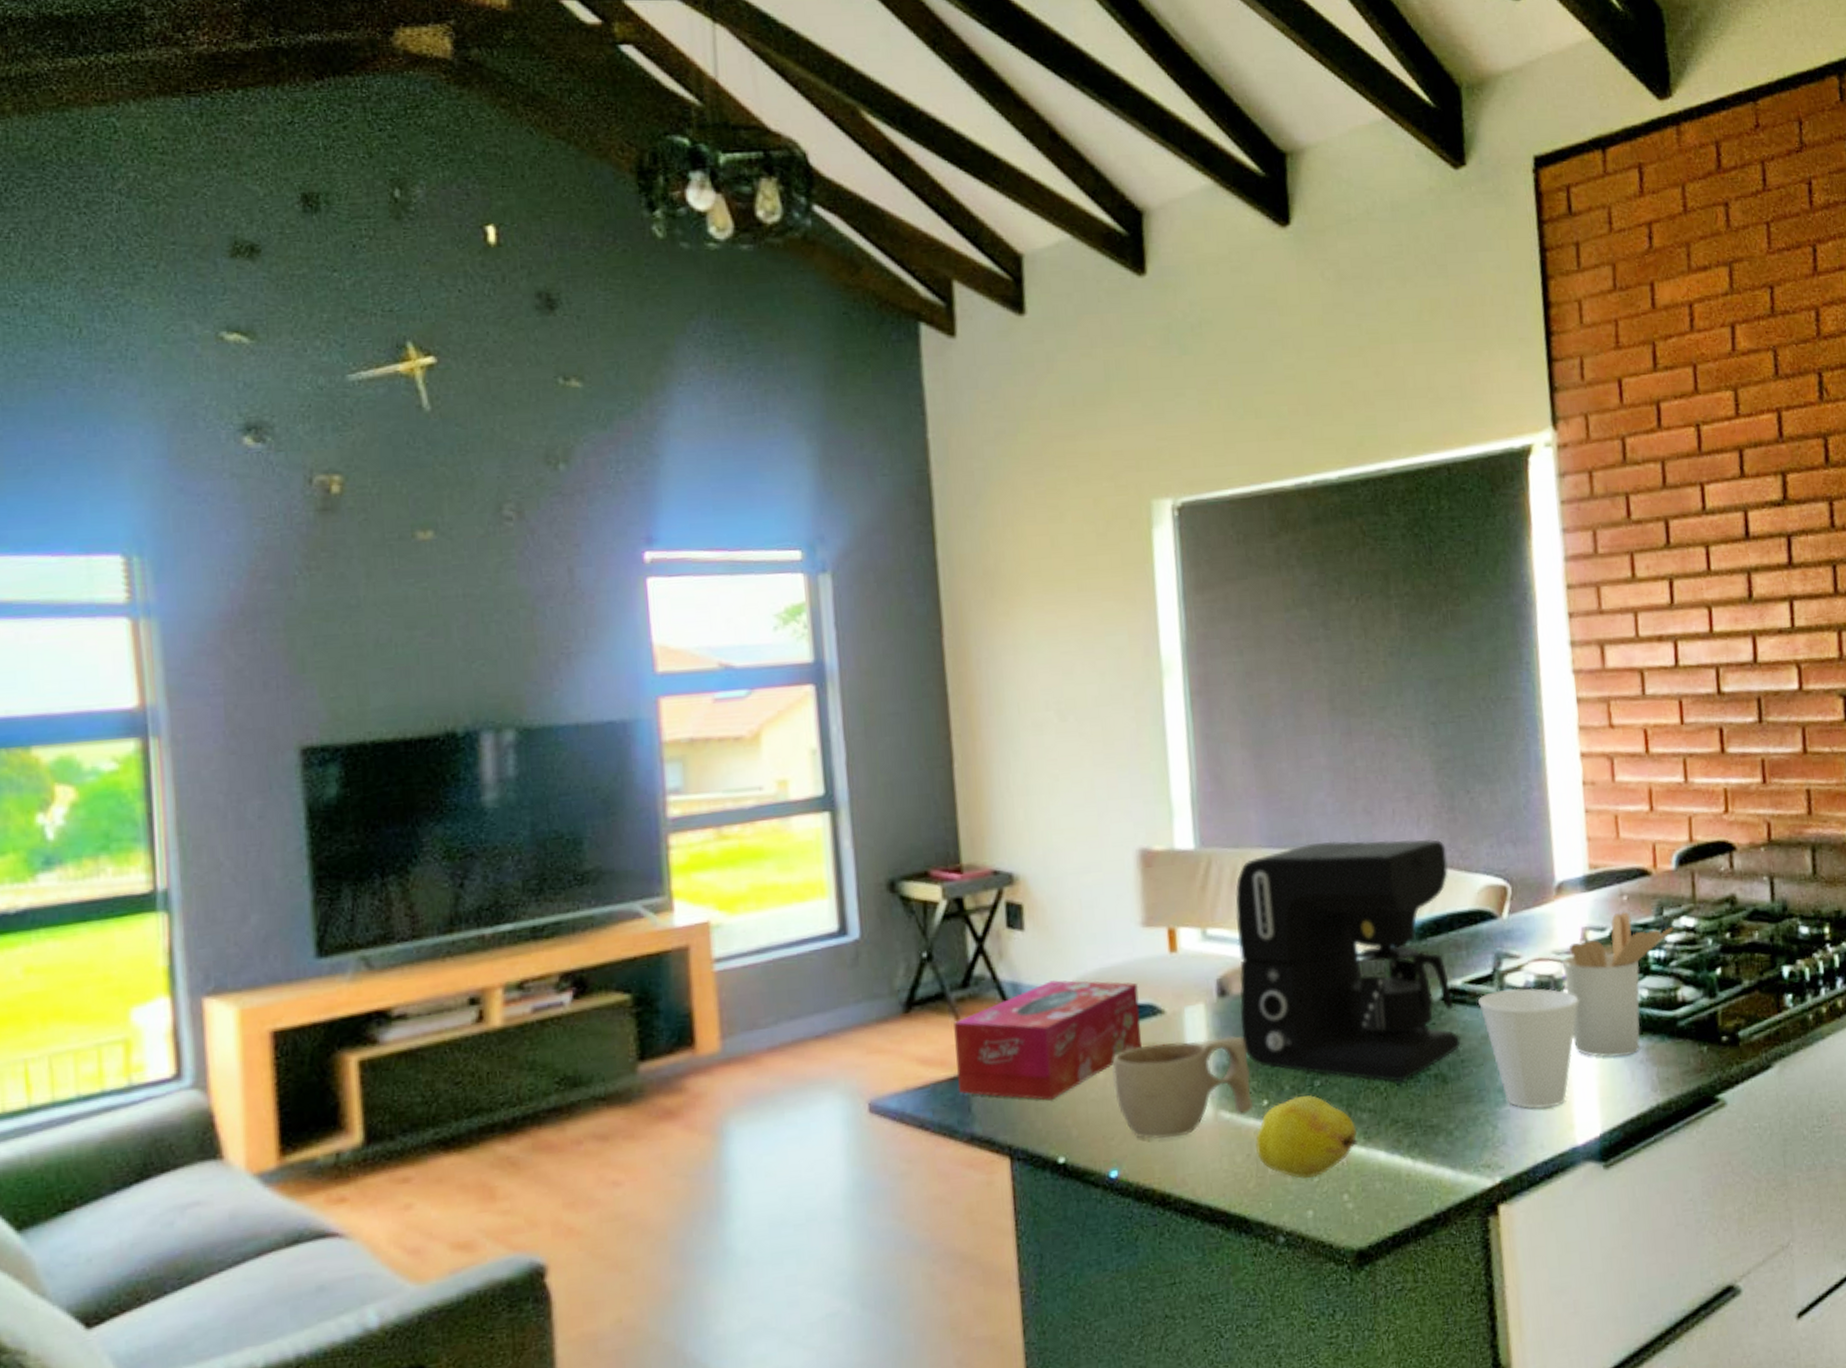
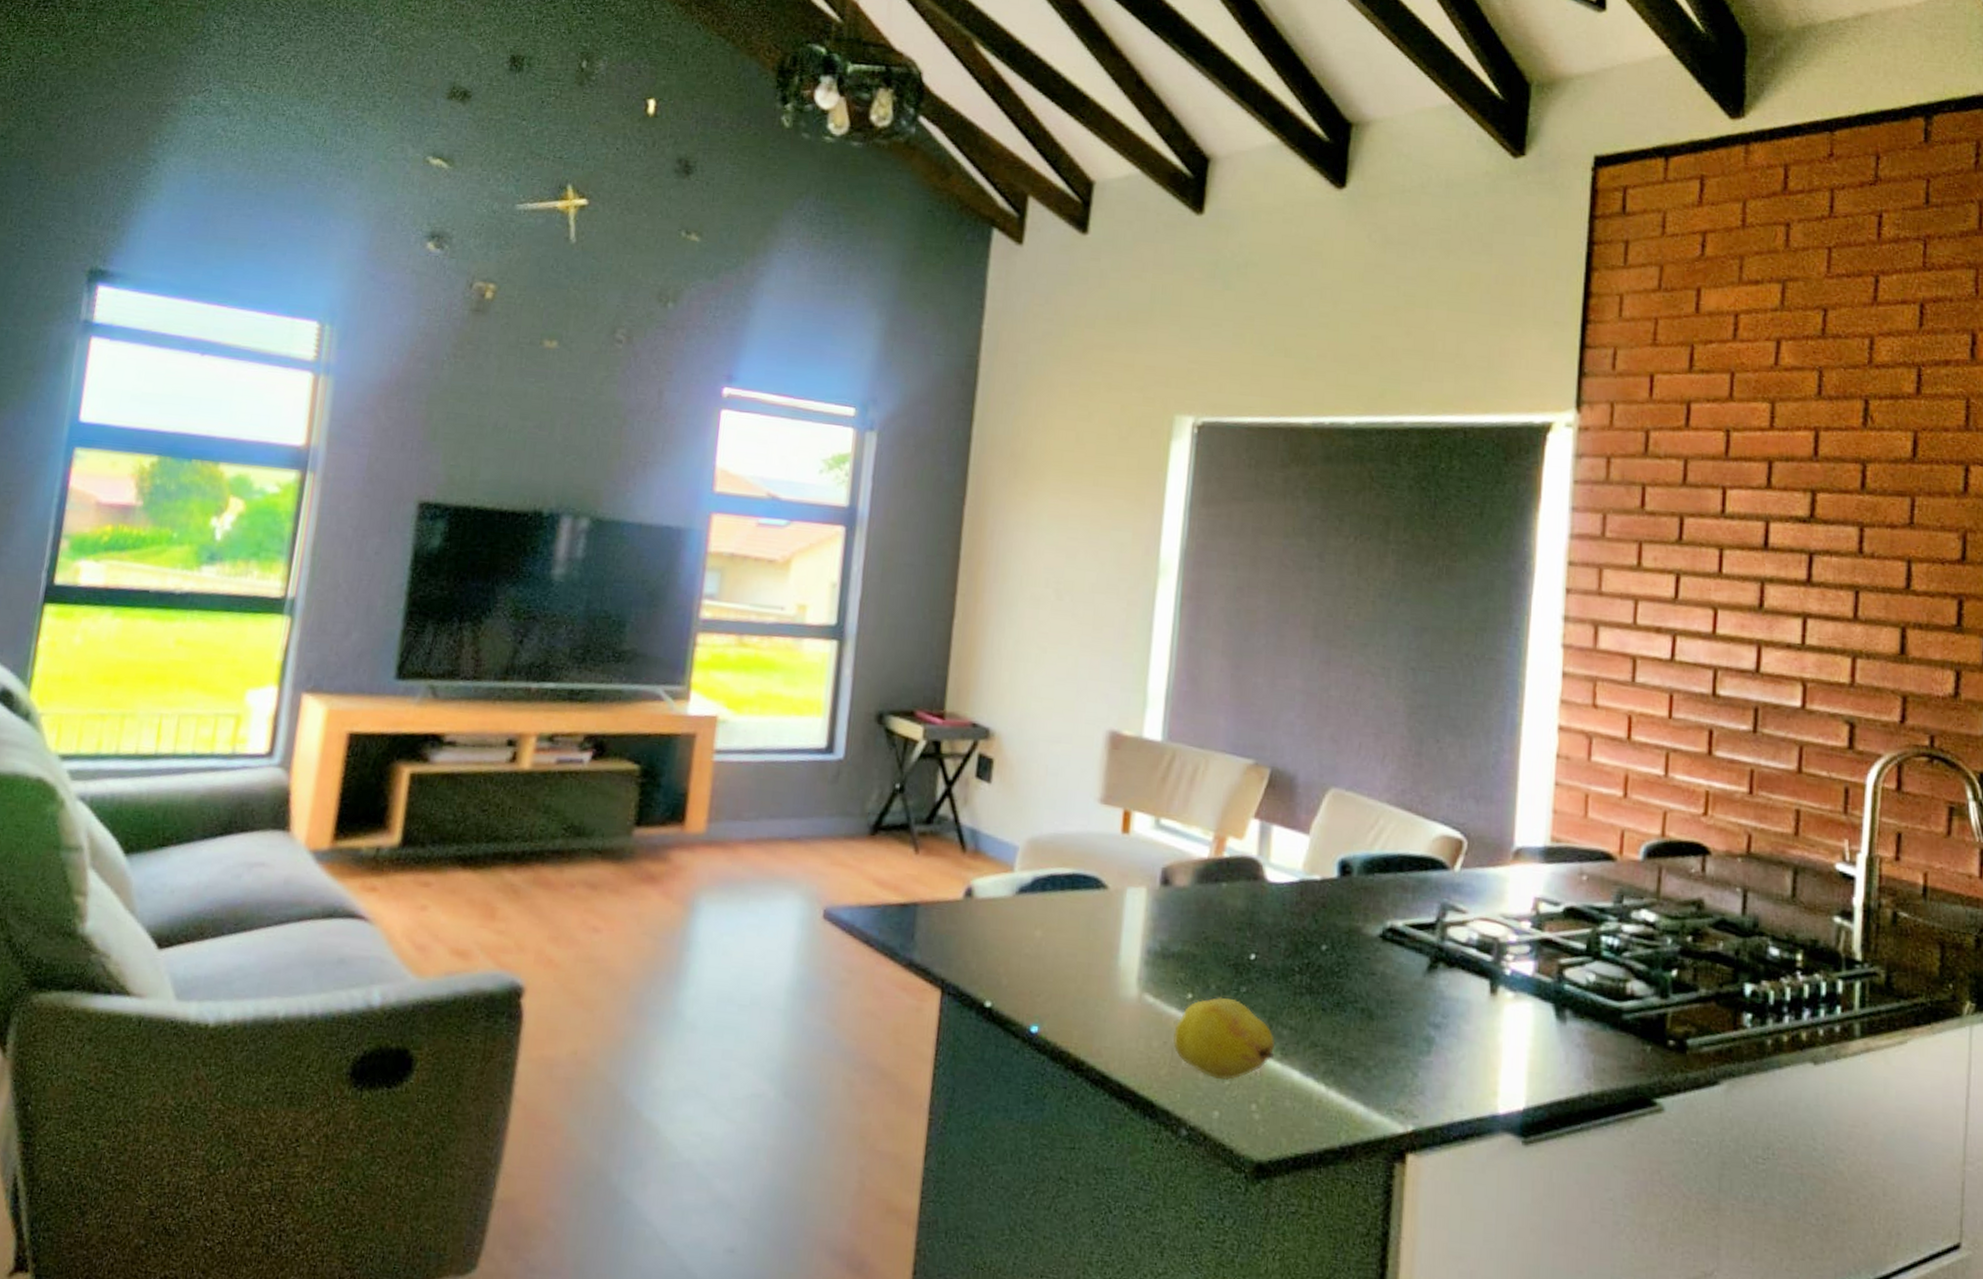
tissue box: present [953,980,1142,1101] -> none [905,835,1088,946]
cup: present [1112,1036,1254,1139] -> none [1048,914,1180,1009]
coffee maker: present [1235,839,1461,1082] -> none [1177,758,1407,1007]
cup: present [1478,987,1579,1109] -> none [1417,940,1521,1070]
utensil holder: present [1563,911,1675,1057] -> none [1508,890,1633,1037]

